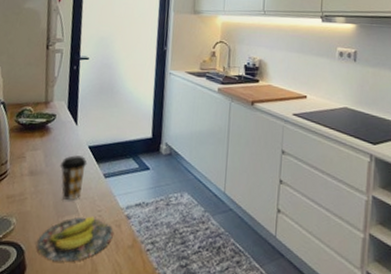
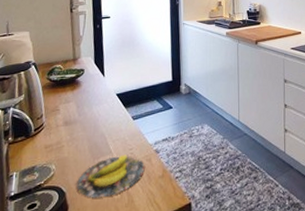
coffee cup: present [59,154,88,201] -> none [91,102,117,144]

